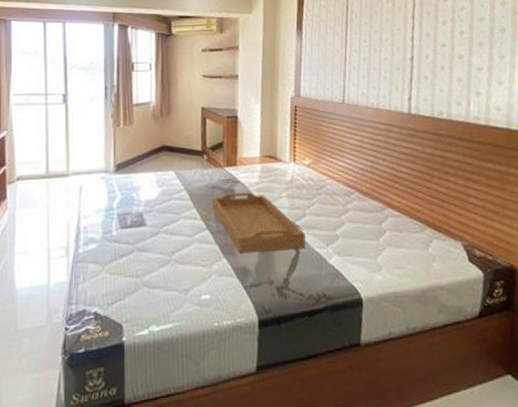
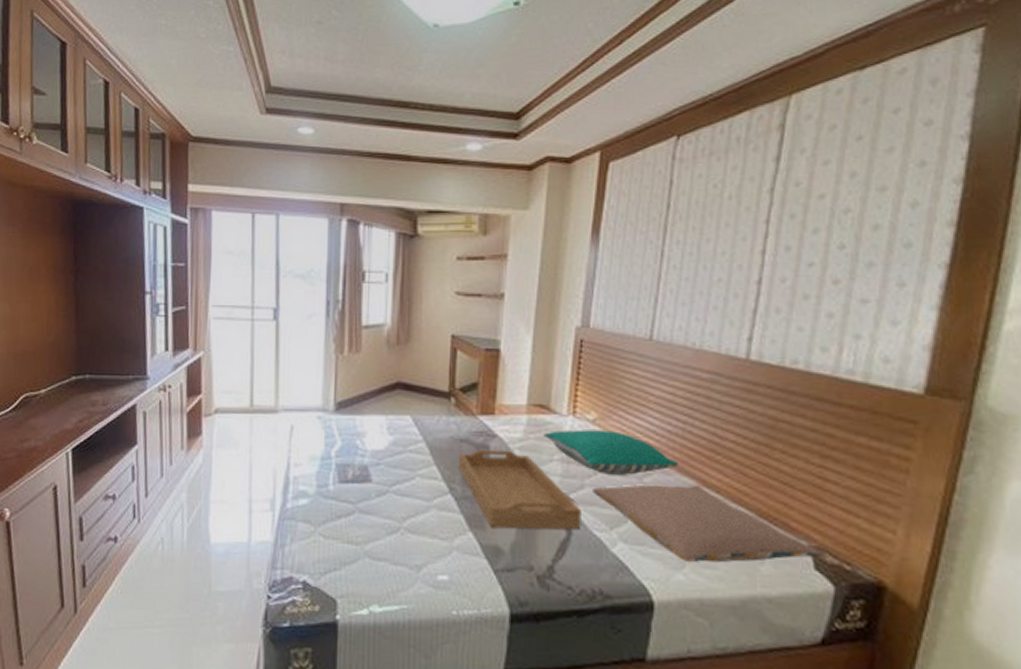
pillow: none [273,171,371,205] -> present [543,430,679,475]
pillow: none [311,208,471,265] -> present [591,484,820,563]

